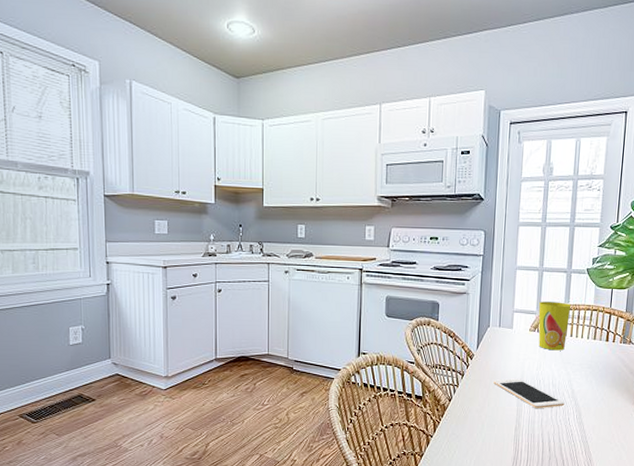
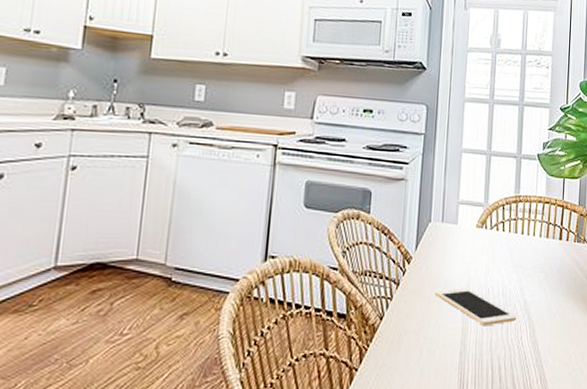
cup: present [538,301,571,351] -> none [486,191,522,251]

